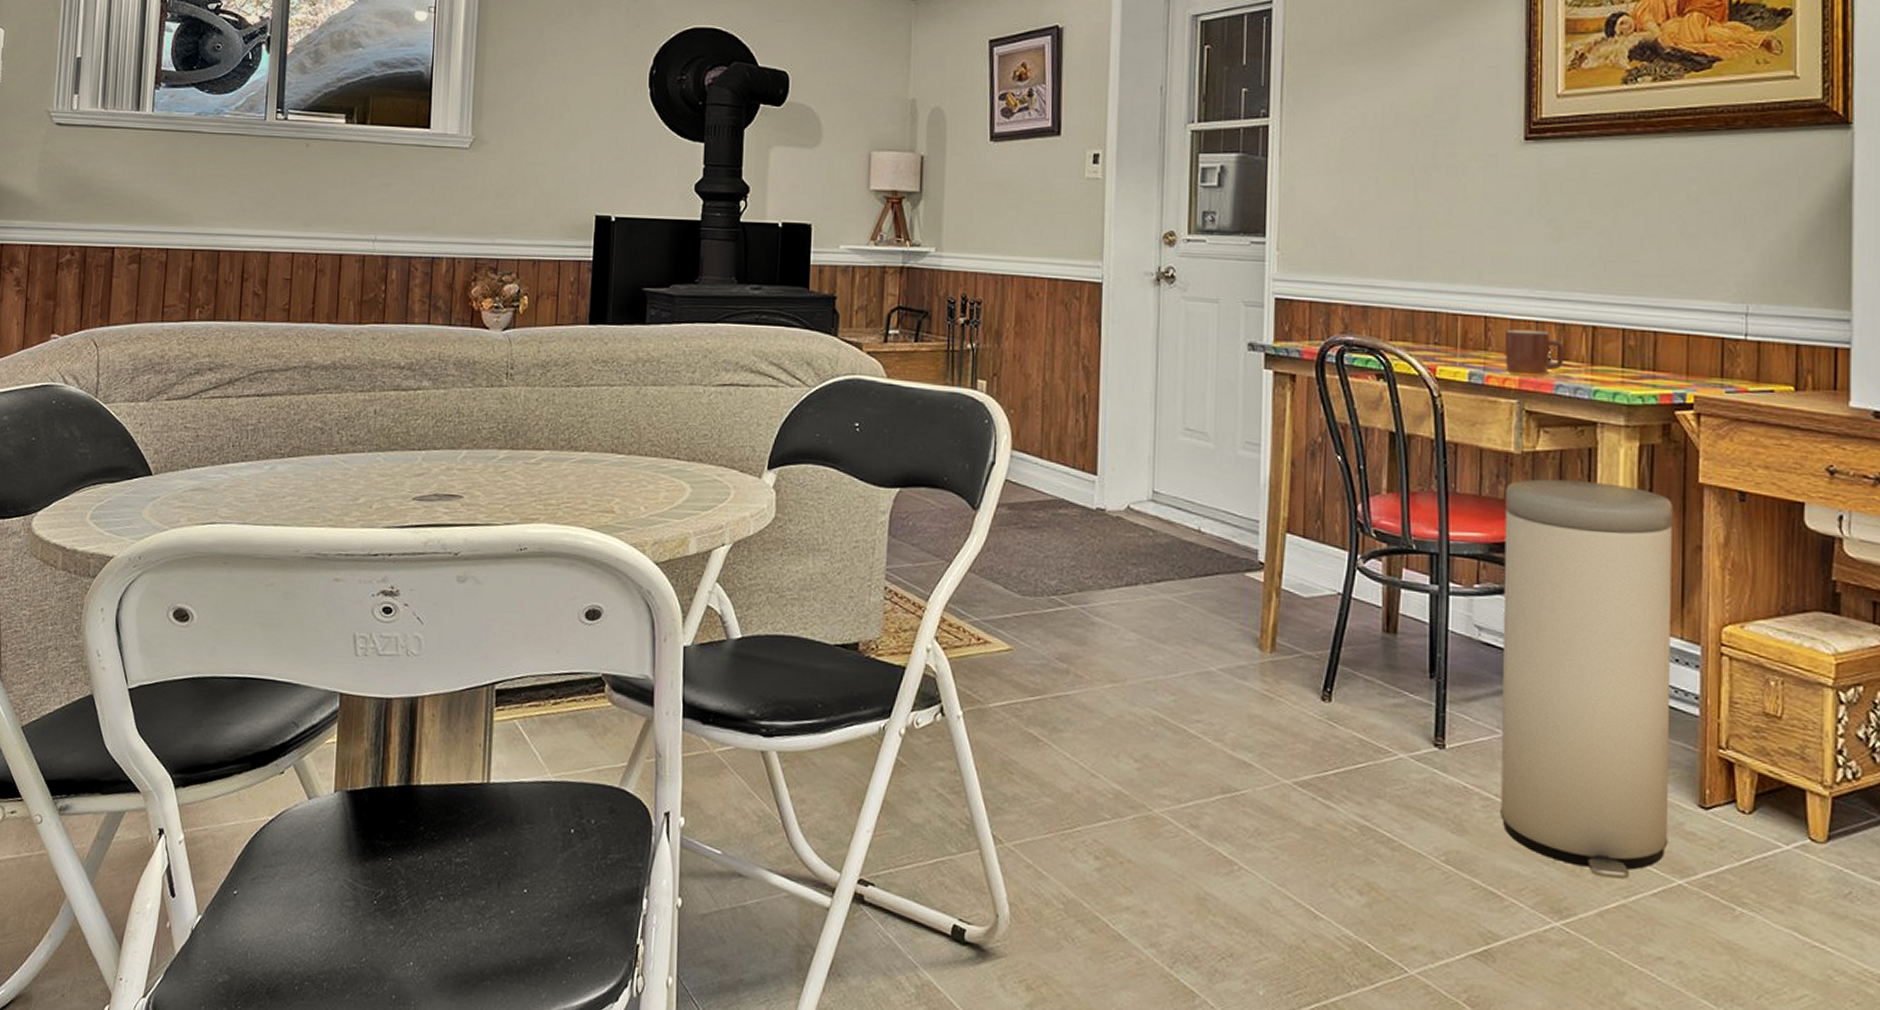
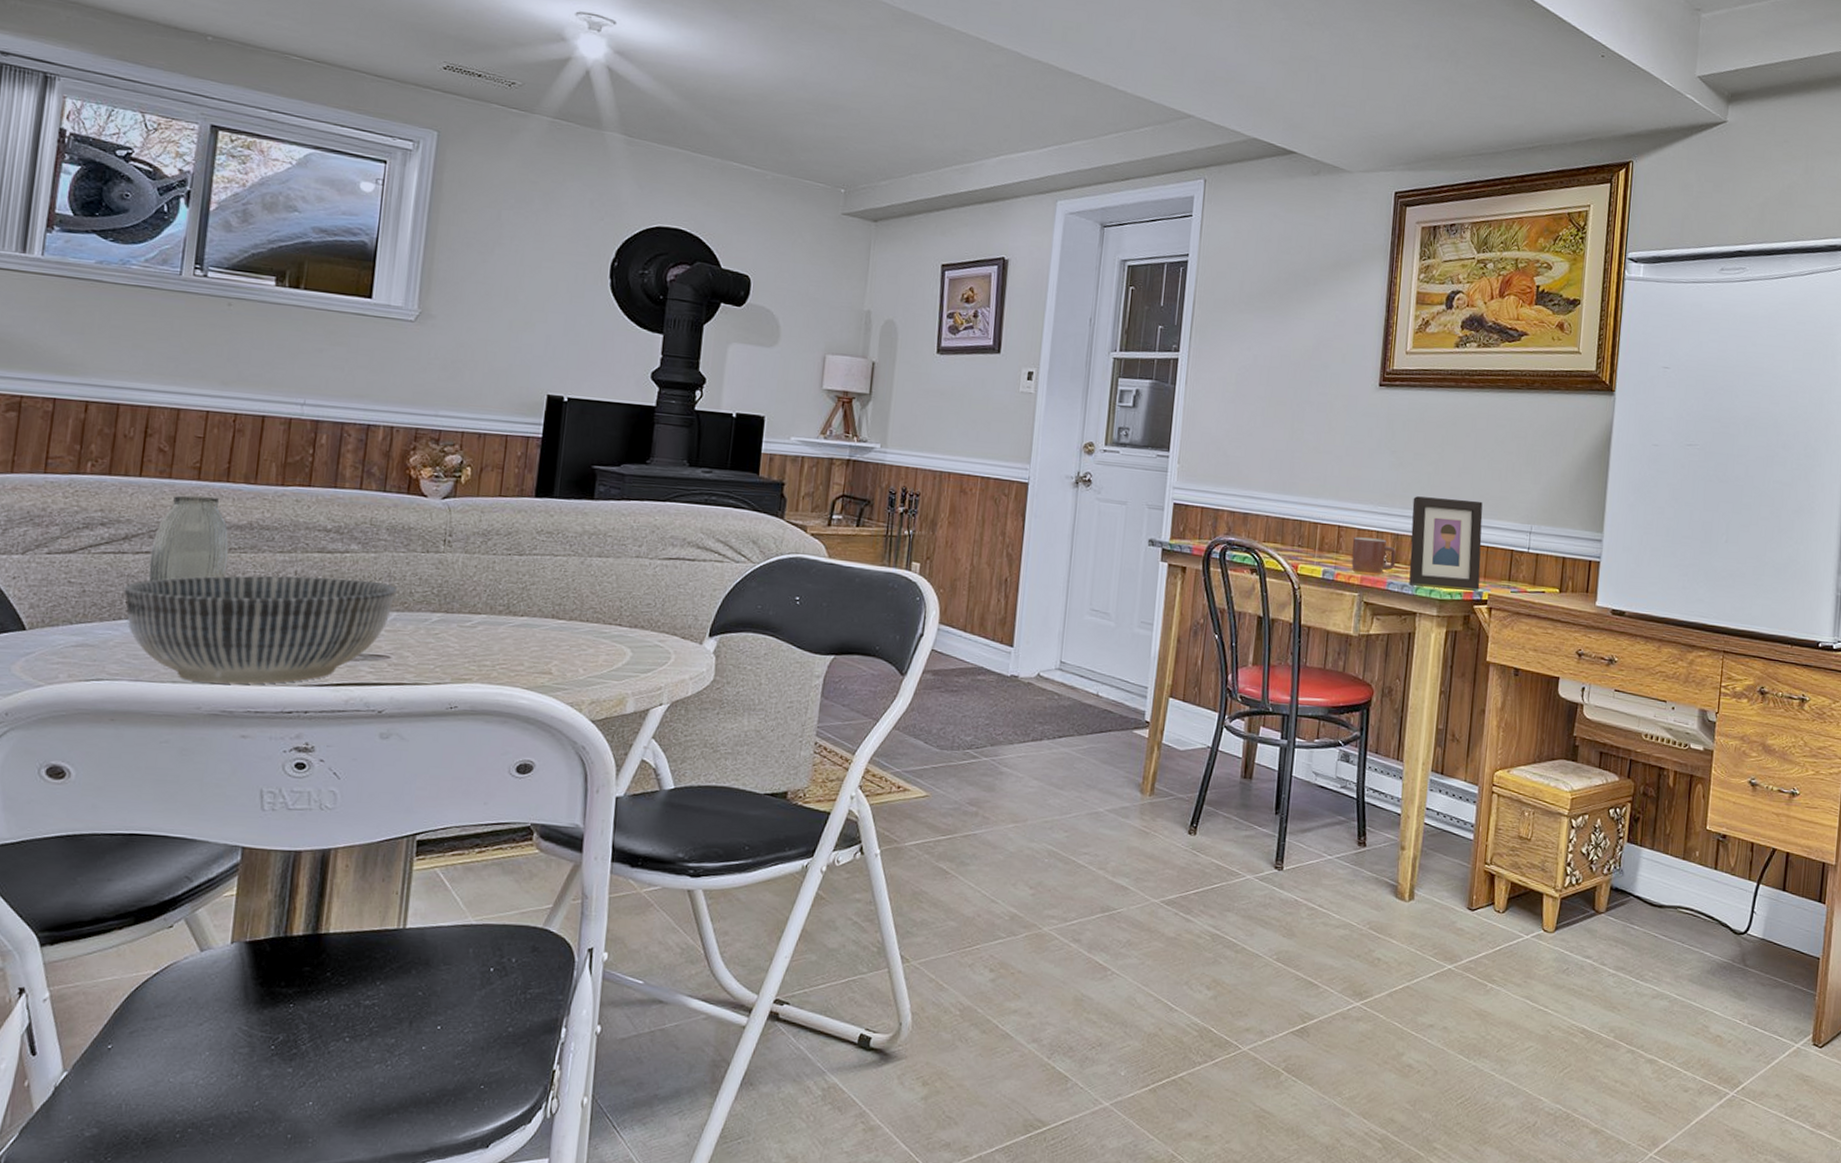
bowl: none [230,415,466,527] -> present [123,575,397,685]
vase: none [250,337,317,424] -> present [148,495,229,582]
pedal bin: present [1500,479,1673,880] -> none [1321,656,1467,967]
picture frame: none [1581,275,1682,392] -> present [1409,496,1483,591]

